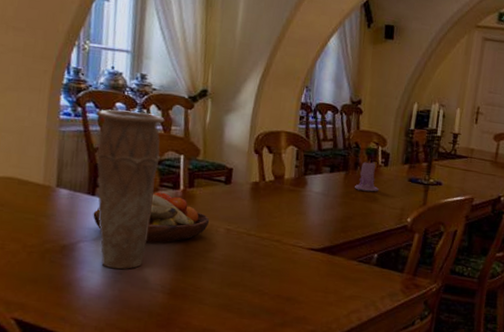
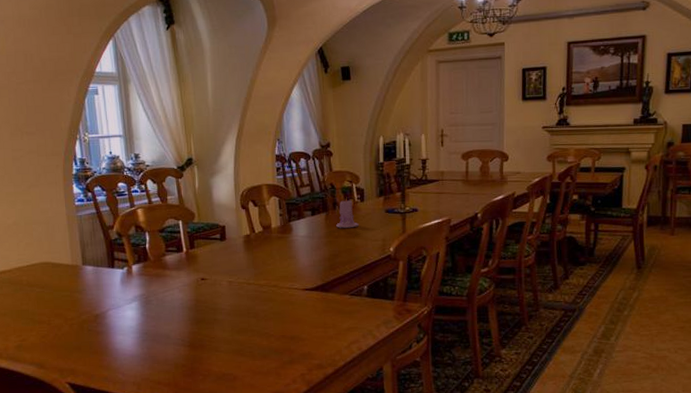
fruit bowl: present [93,192,209,243] -> none [115,256,212,302]
vase: present [96,109,165,270] -> none [104,187,163,330]

